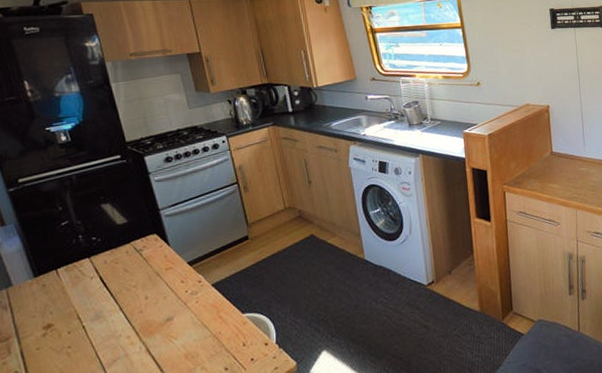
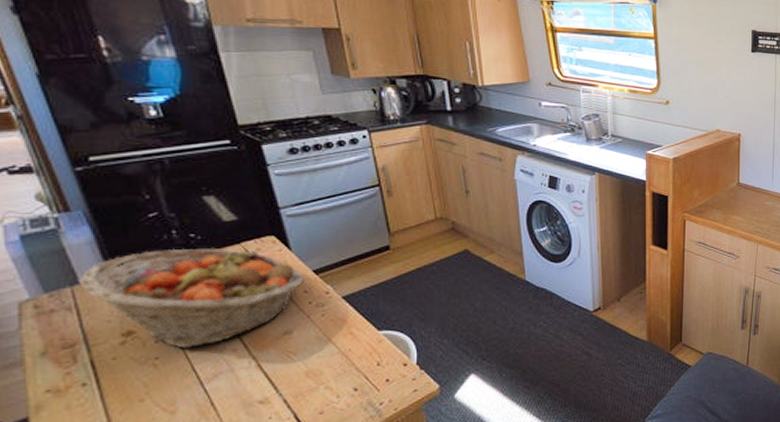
fruit basket: none [11,247,182,338] -> present [78,247,305,348]

